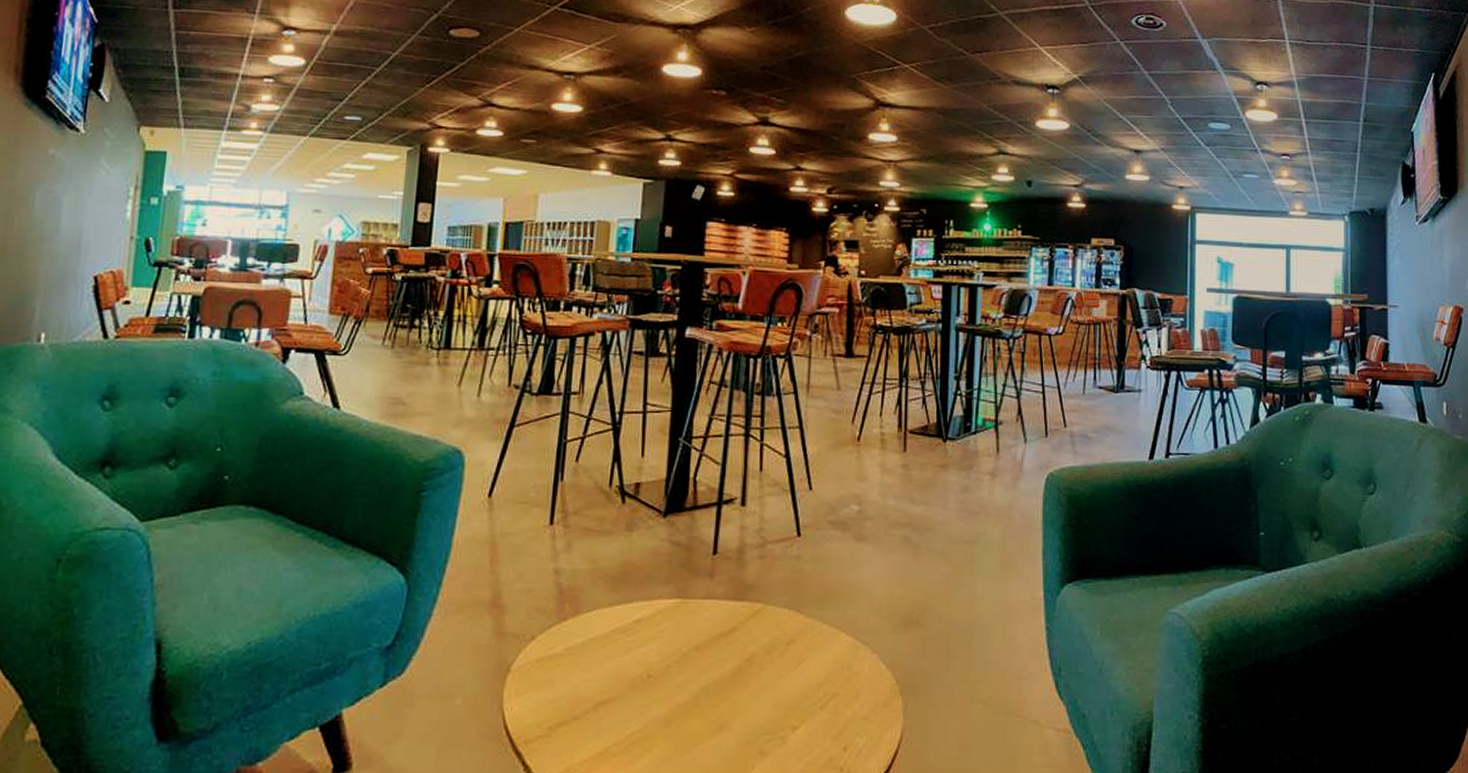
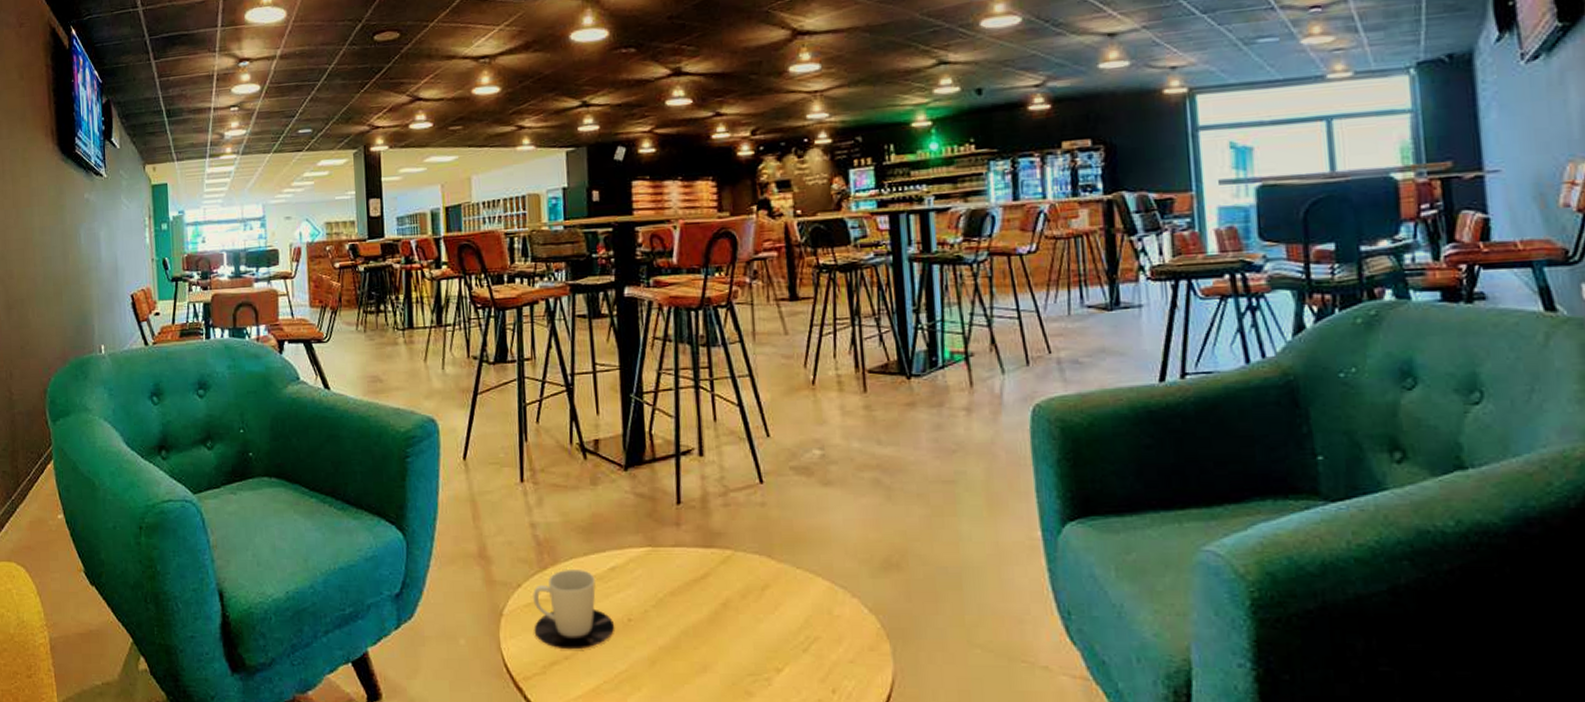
cup: none [543,621,632,709] -> present [533,570,614,650]

